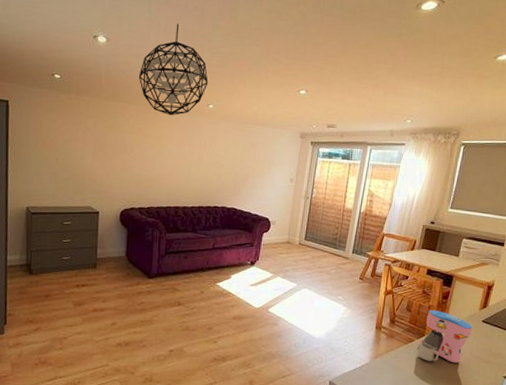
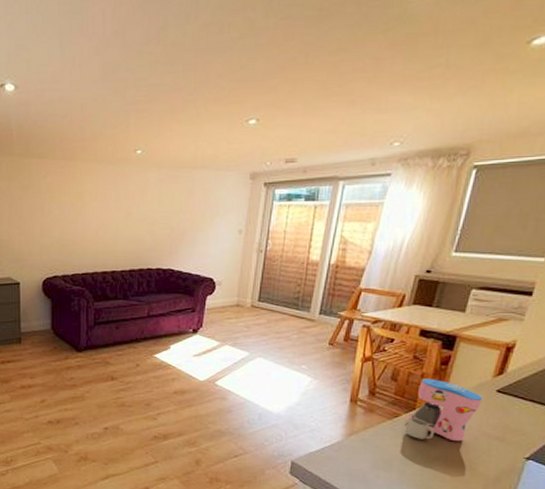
pendant light: present [138,23,209,116] -> none [53,56,135,168]

